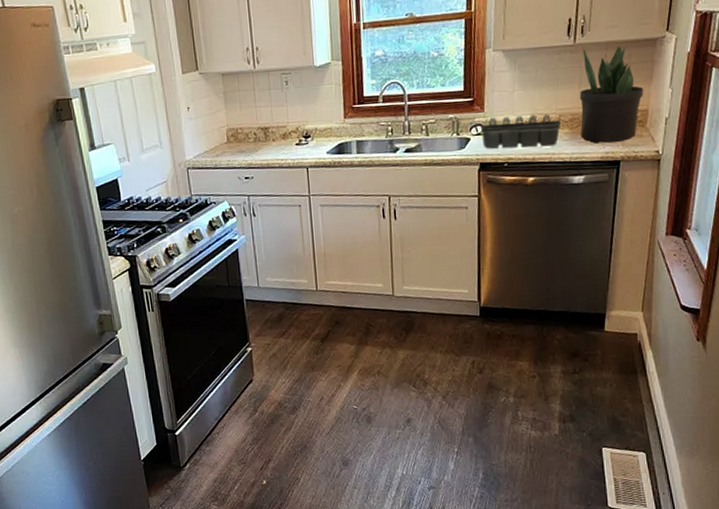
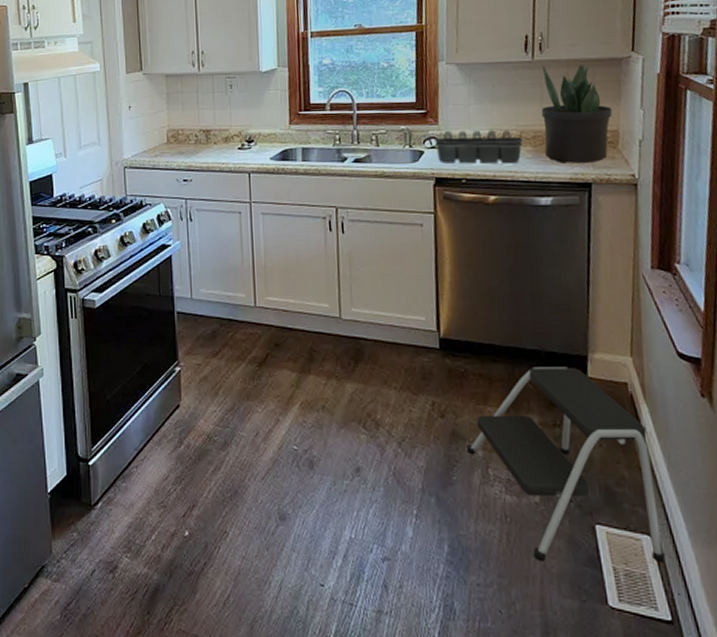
step stool: none [500,324,656,478] -> present [466,367,666,563]

